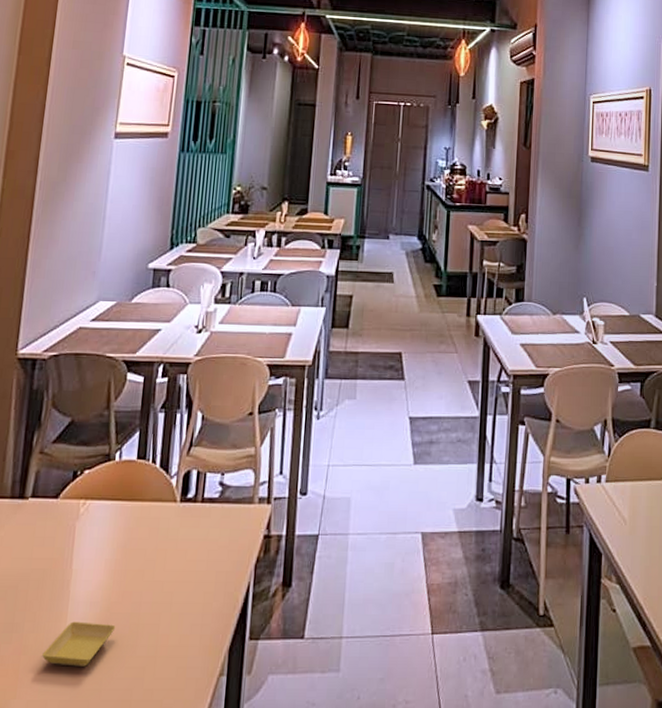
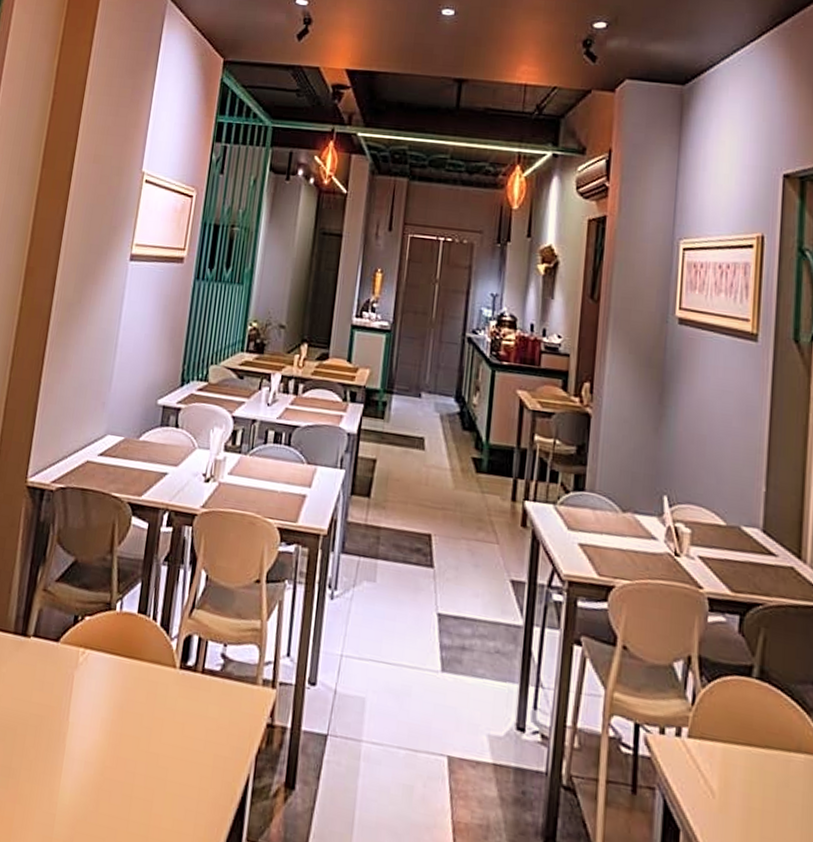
saucer: present [42,621,116,667] -> none [36,779,109,831]

